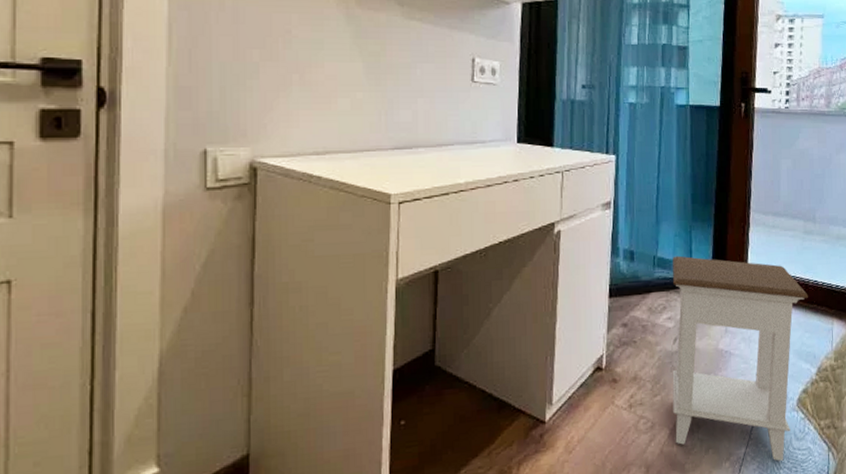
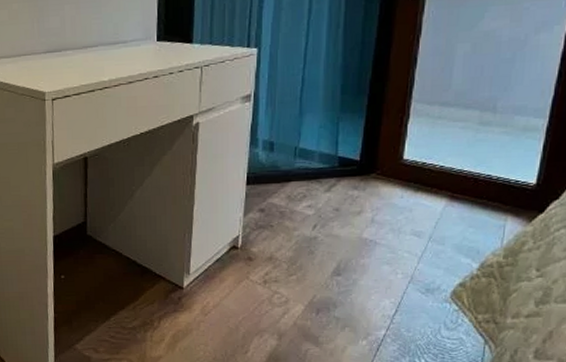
nightstand: present [672,255,808,461] -> none [309,147,477,347]

